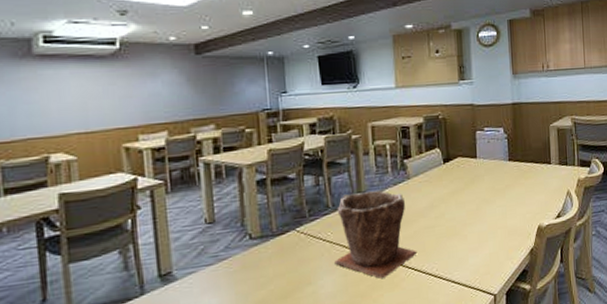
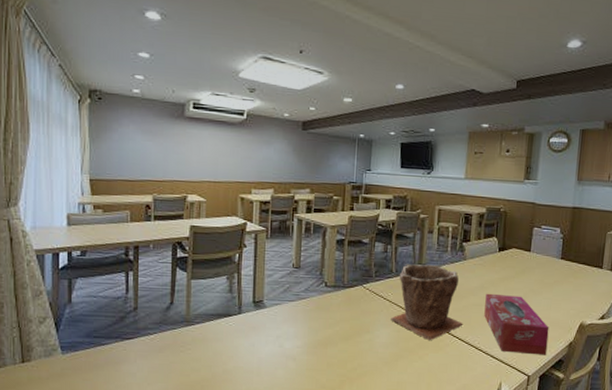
tissue box: none [437,208,510,274] -> present [484,293,549,355]

